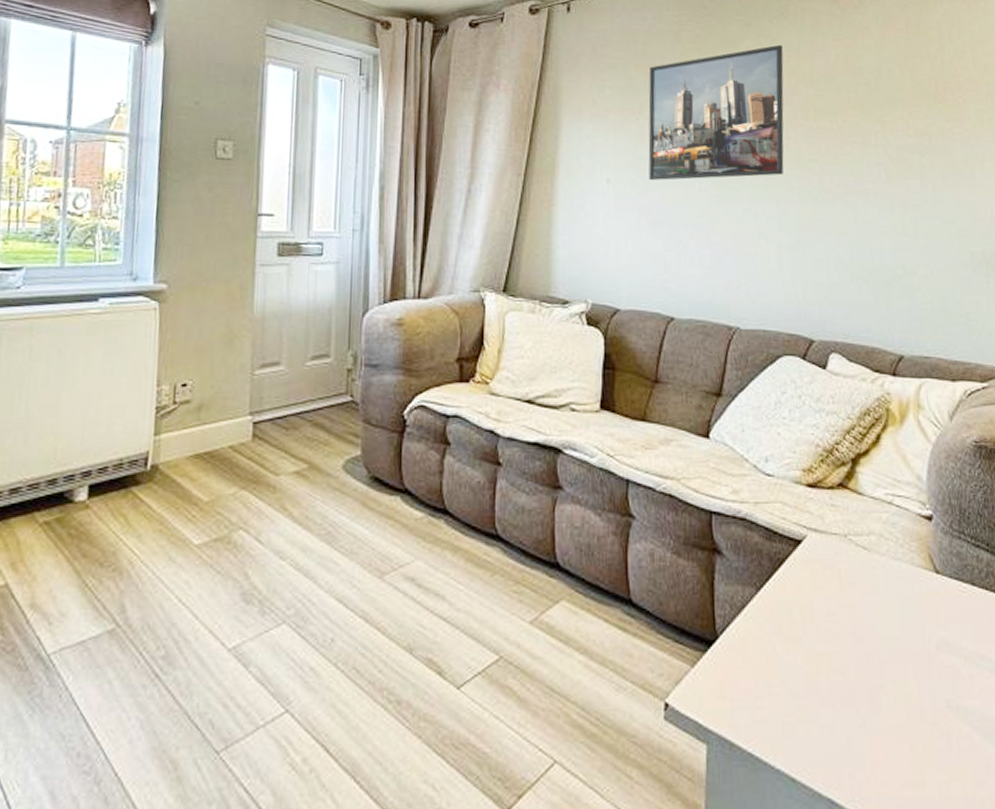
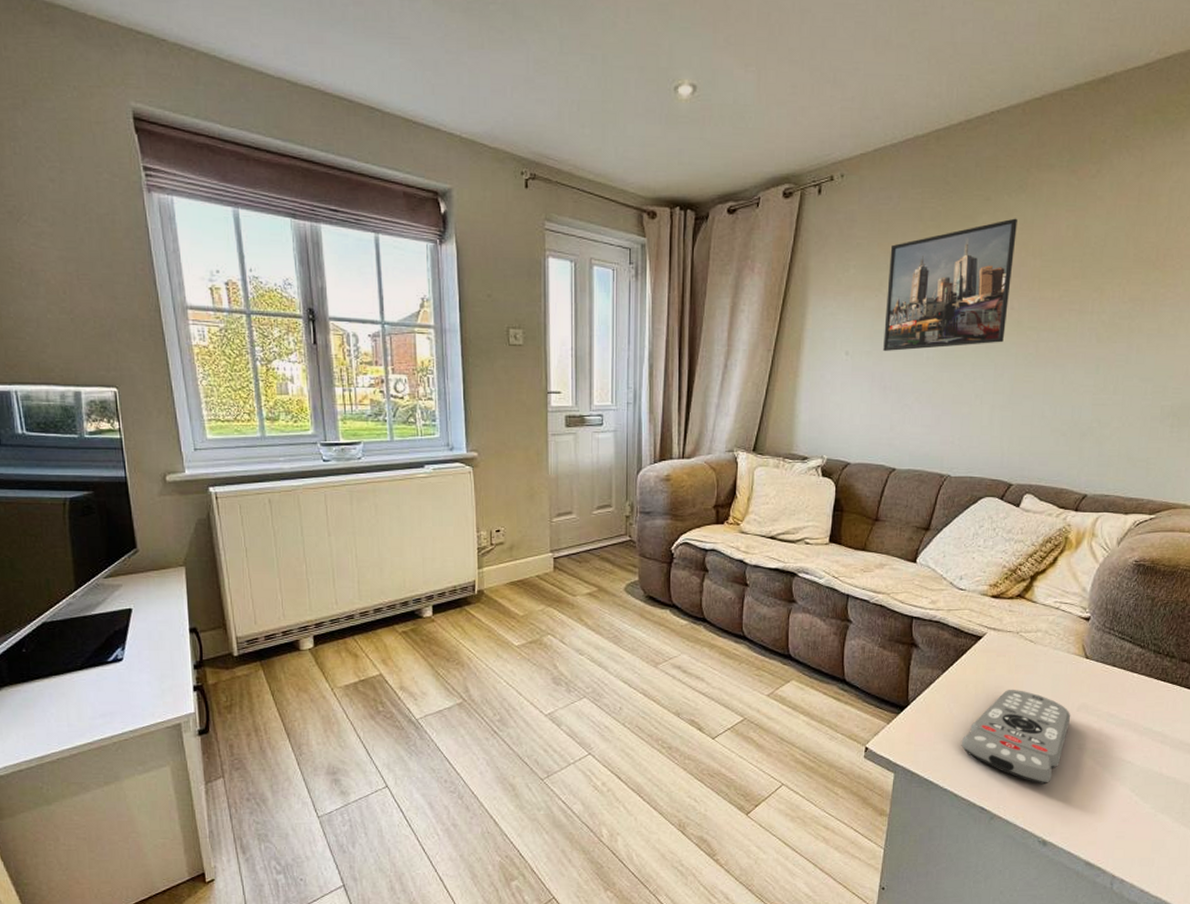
remote control: none [791,618,930,763] -> present [961,690,1071,785]

